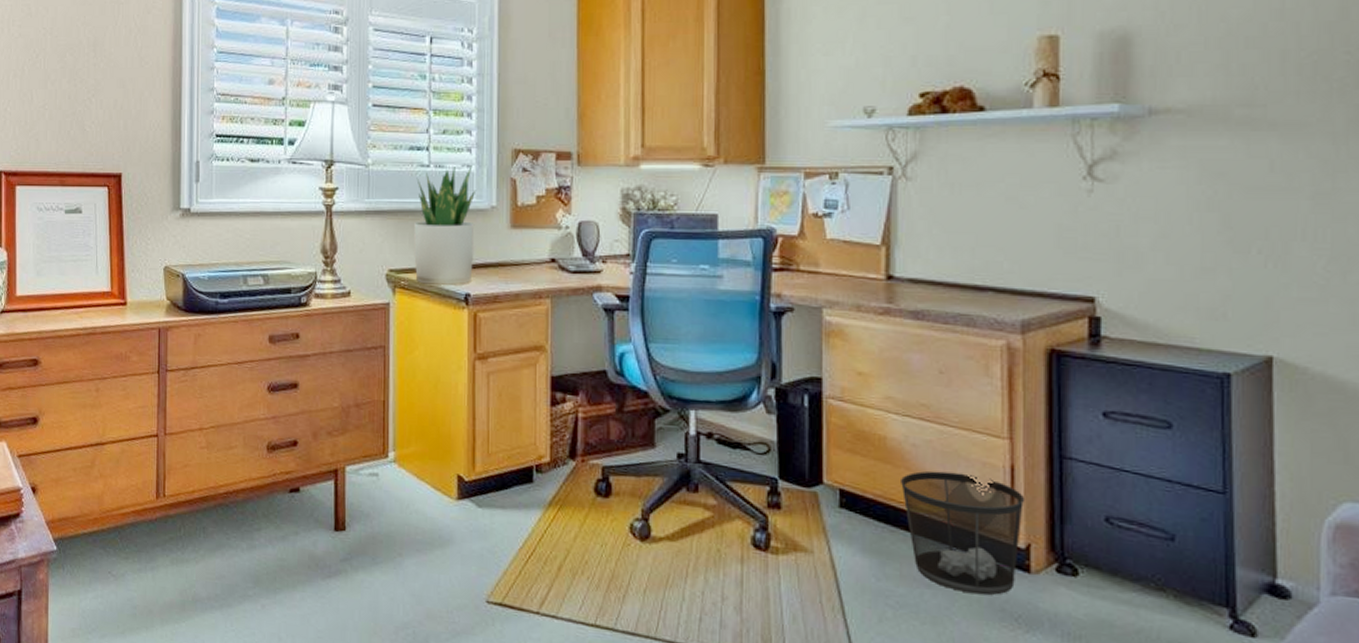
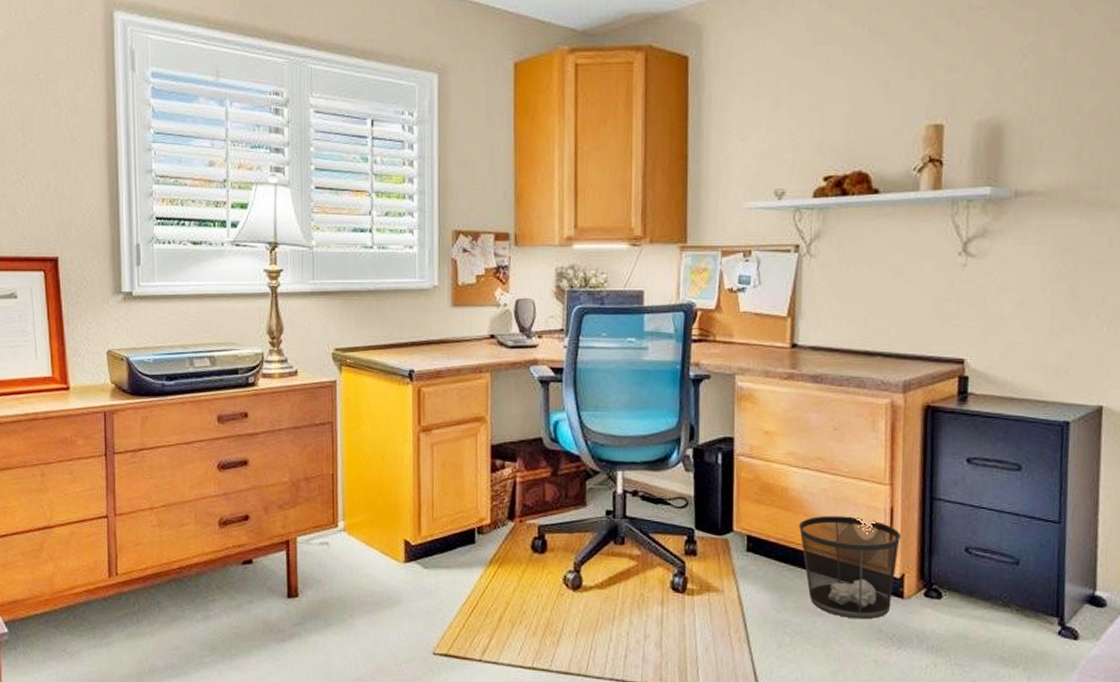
planter: present [414,165,477,286] -> none [359,246,419,363]

